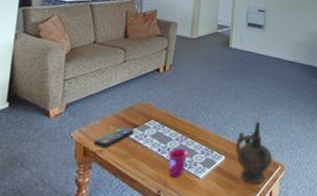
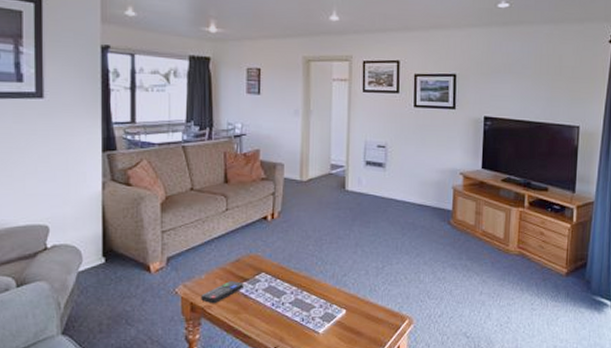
mug: present [167,148,189,177] -> none [282,302,305,333]
ceremonial vessel: present [235,121,272,185] -> none [356,271,398,339]

